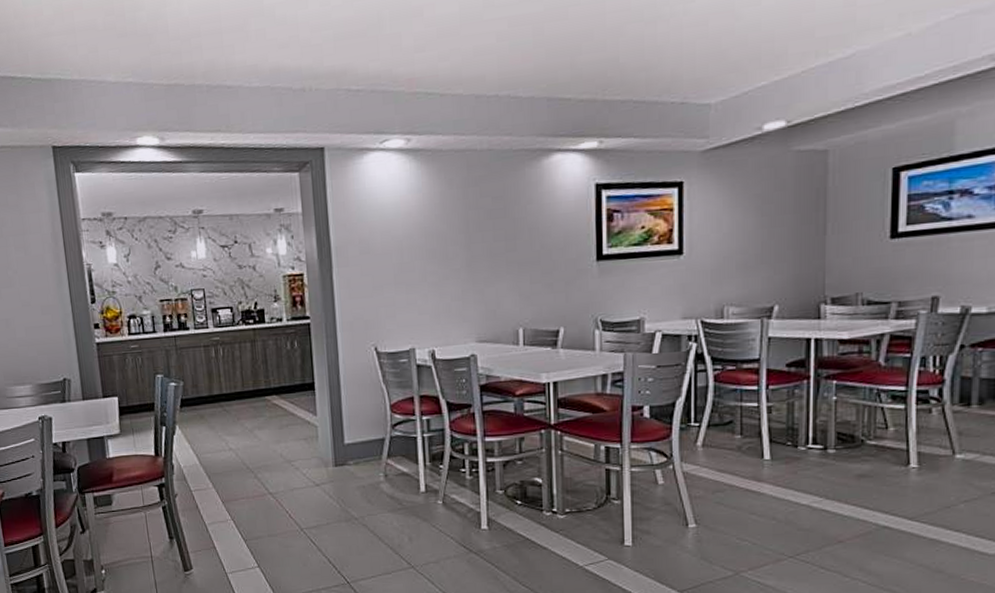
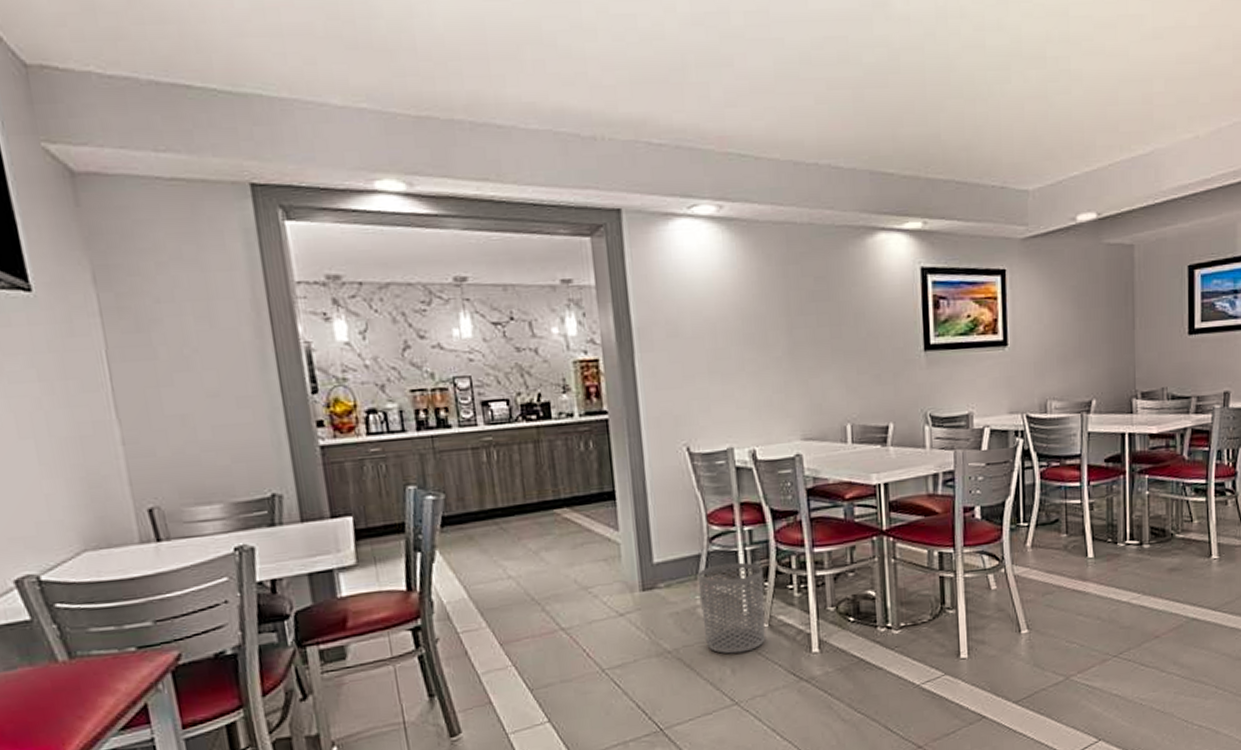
waste bin: none [381,447,440,524] -> present [697,562,765,654]

